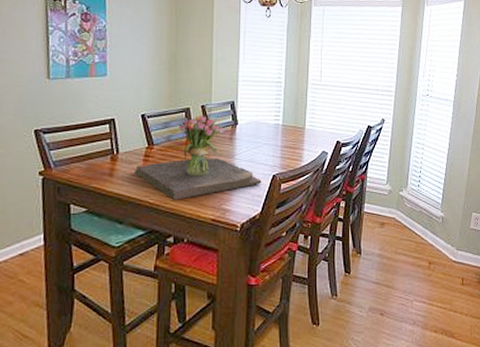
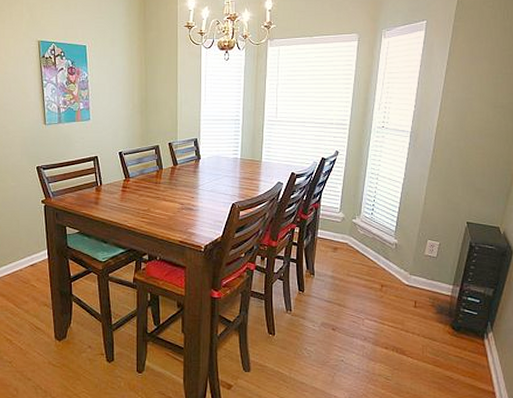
flower arrangement: present [134,116,262,200] -> none [114,152,223,224]

